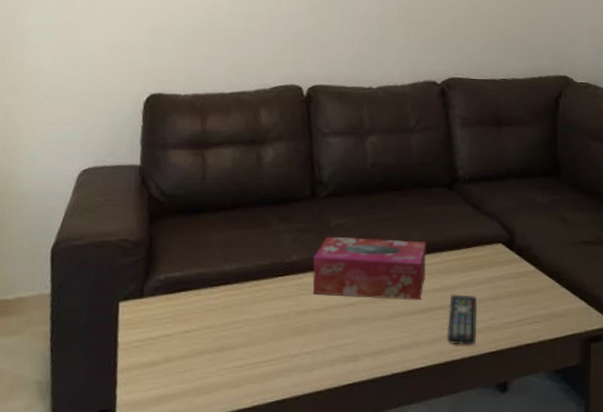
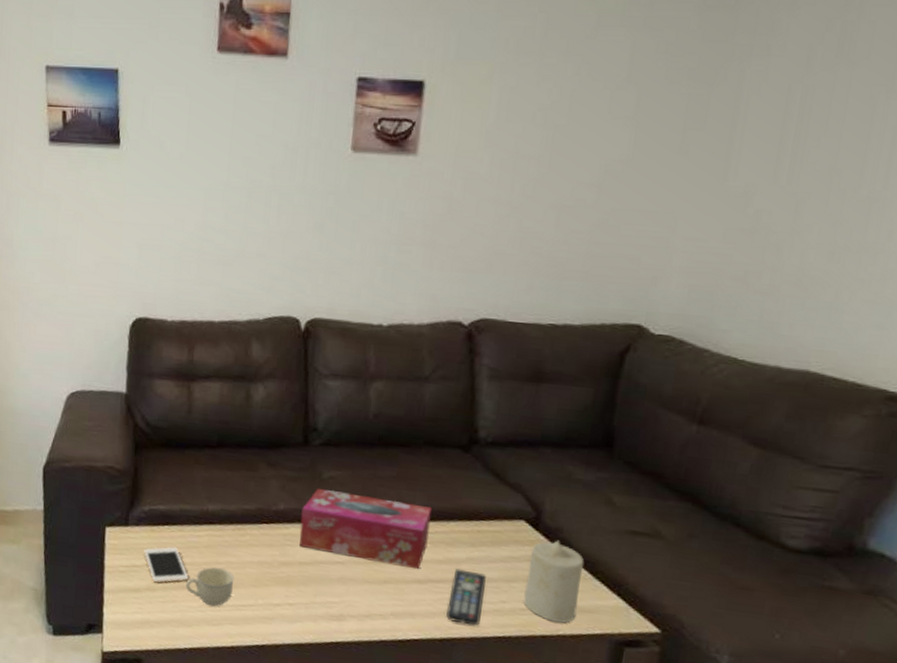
cell phone: none [160,312,207,353] -> present [144,546,189,584]
cup: none [204,326,253,368] -> present [185,567,235,606]
candle: none [509,257,552,330] -> present [523,540,585,623]

